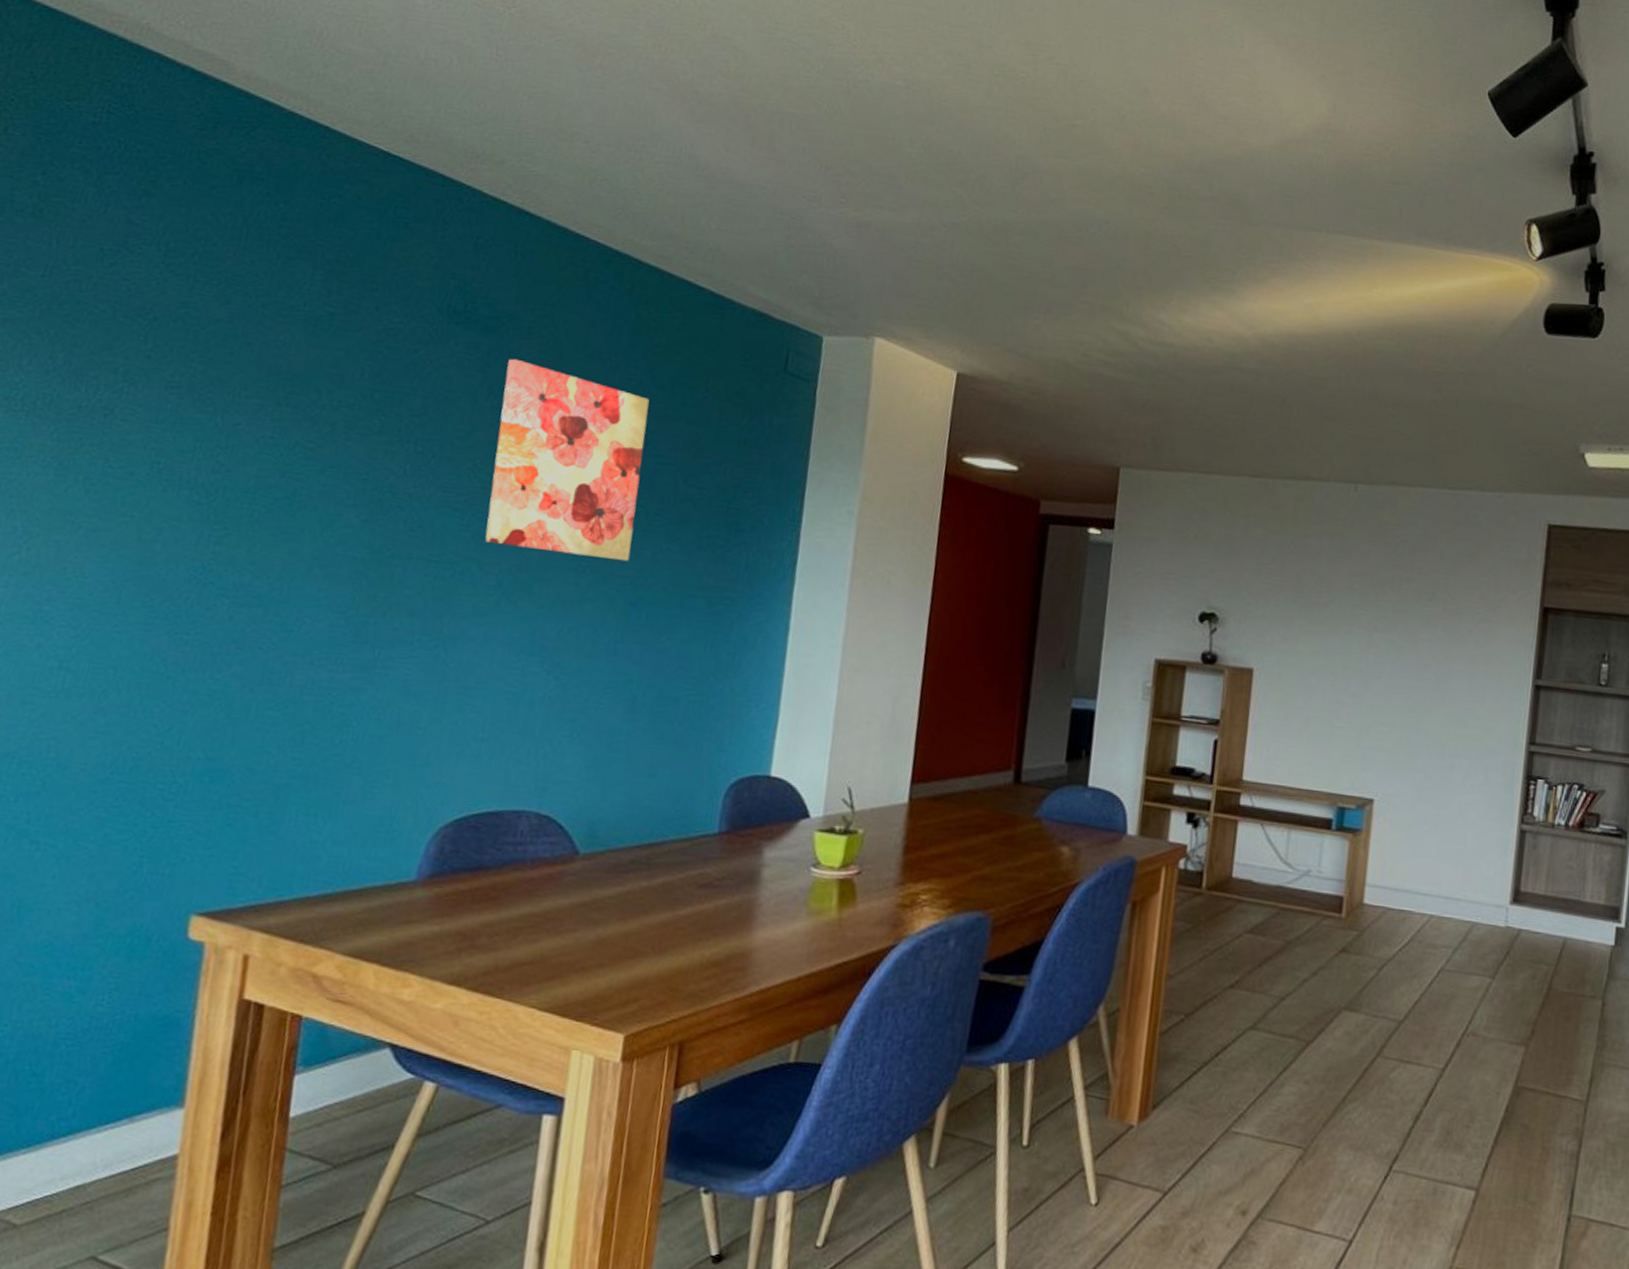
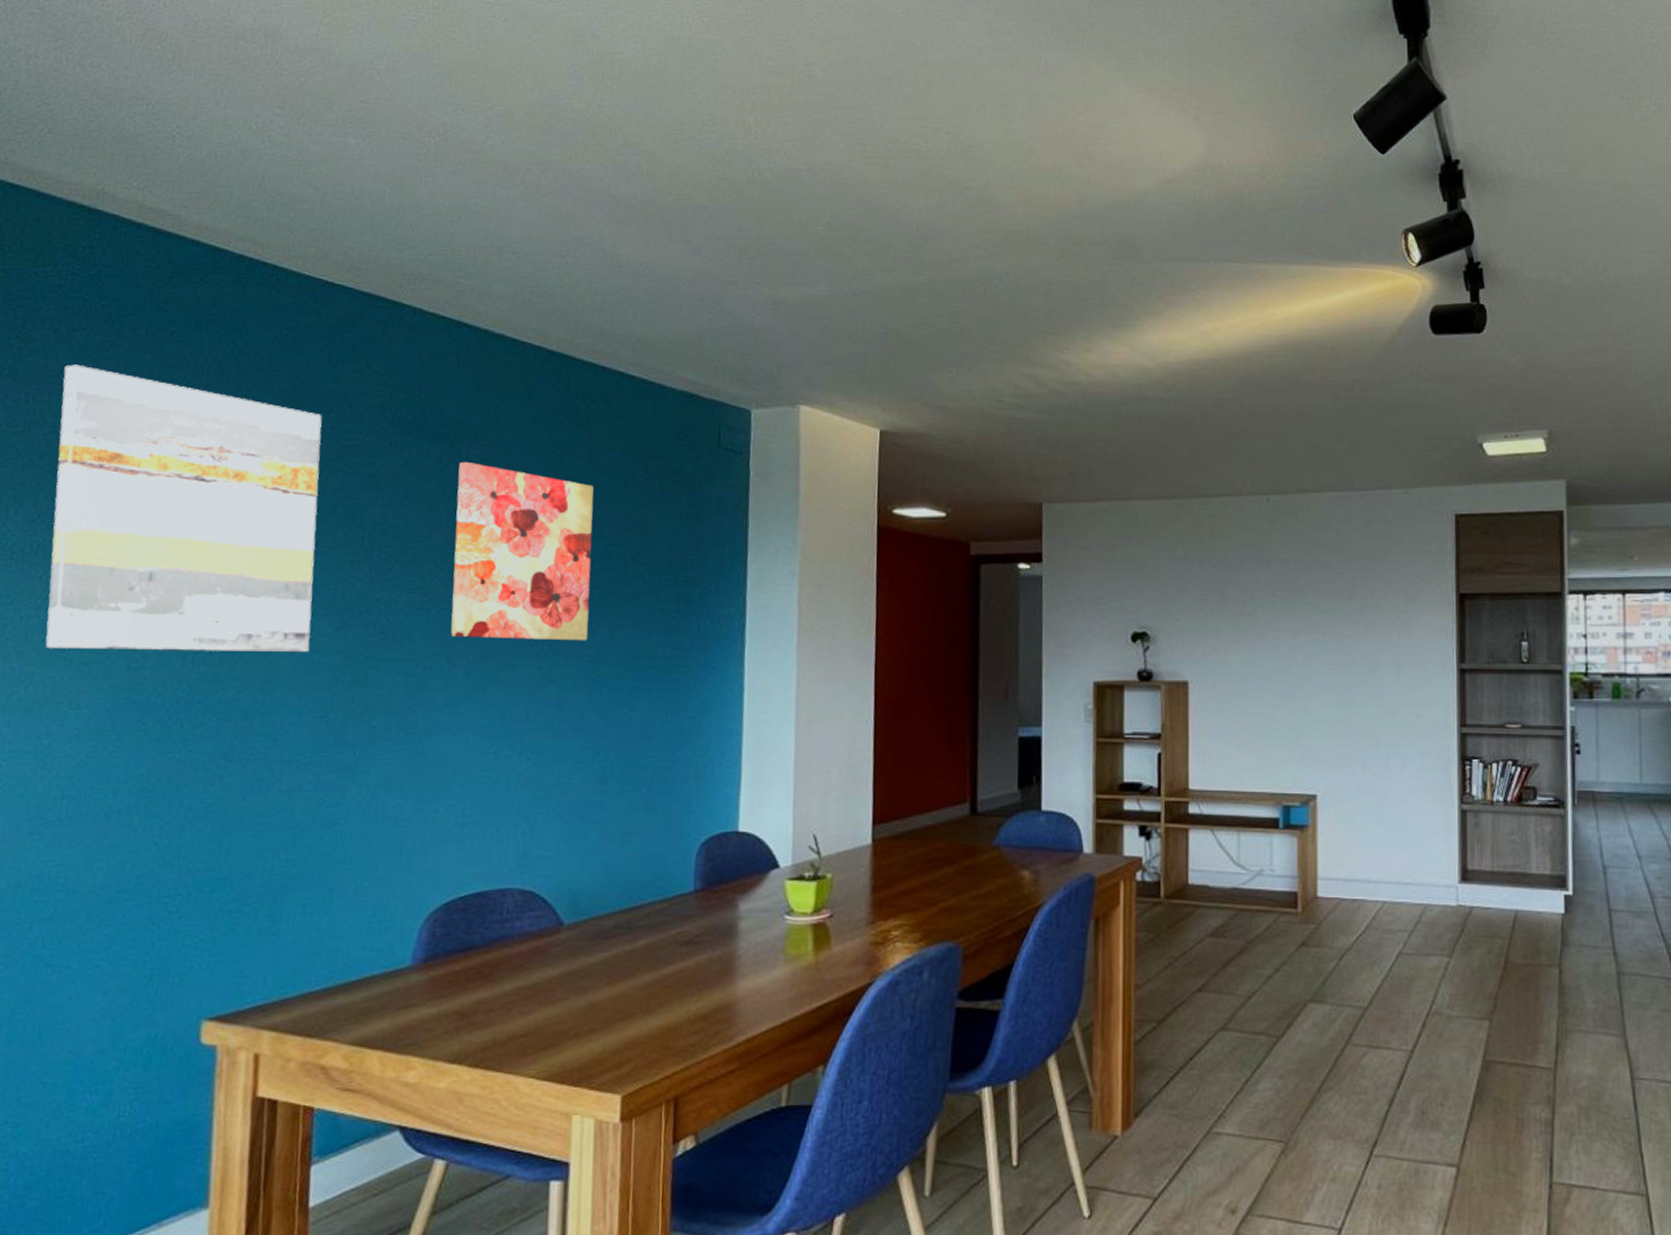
wall art: none [52,210,366,543] -> present [45,364,322,653]

